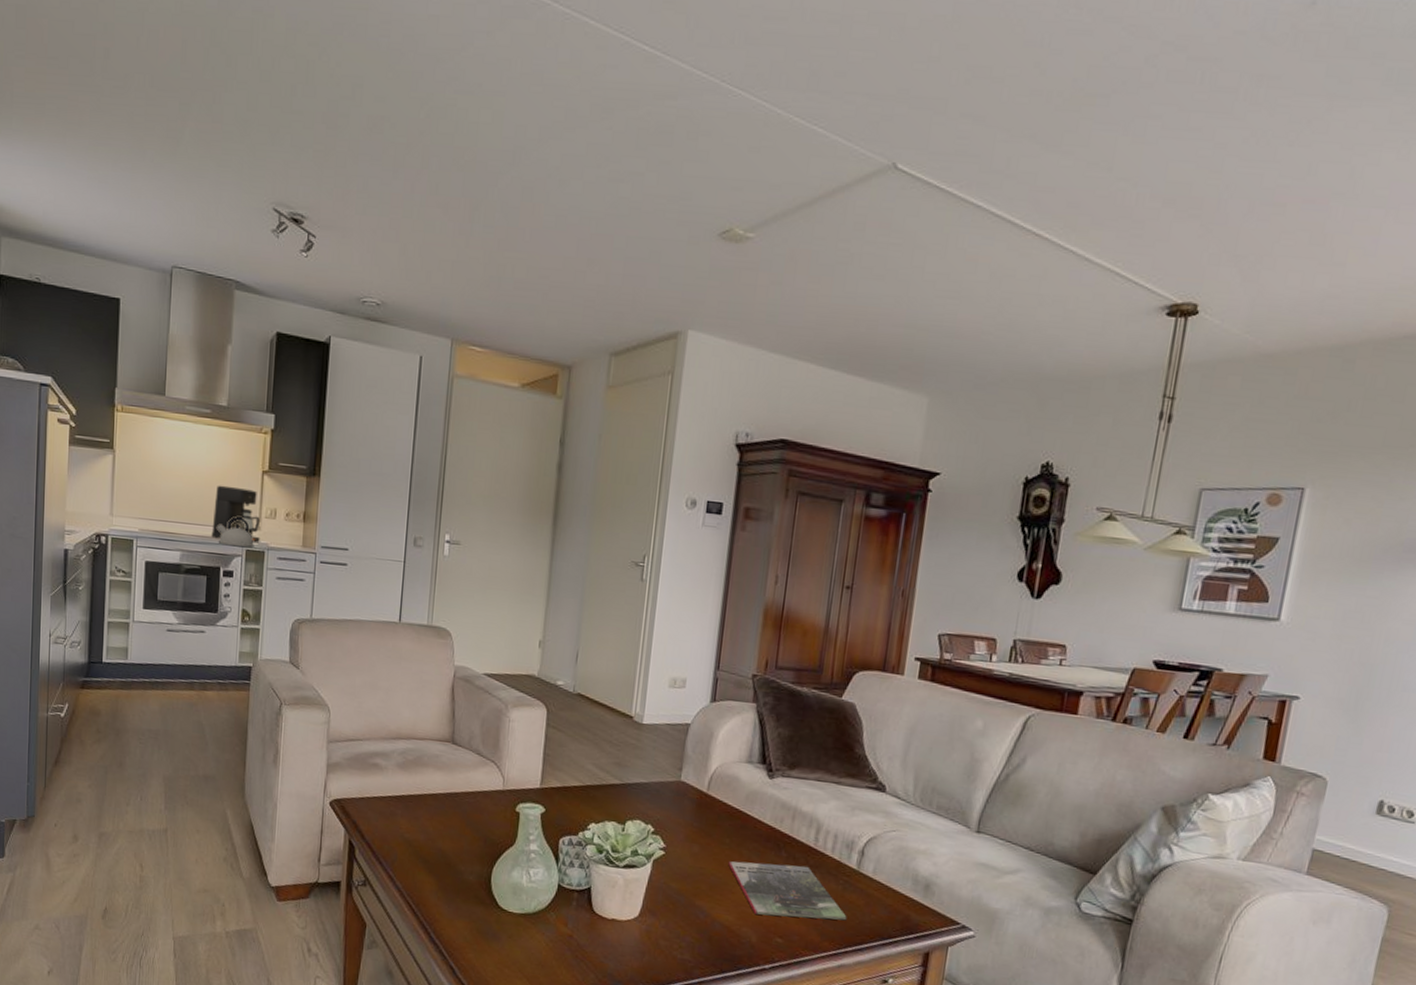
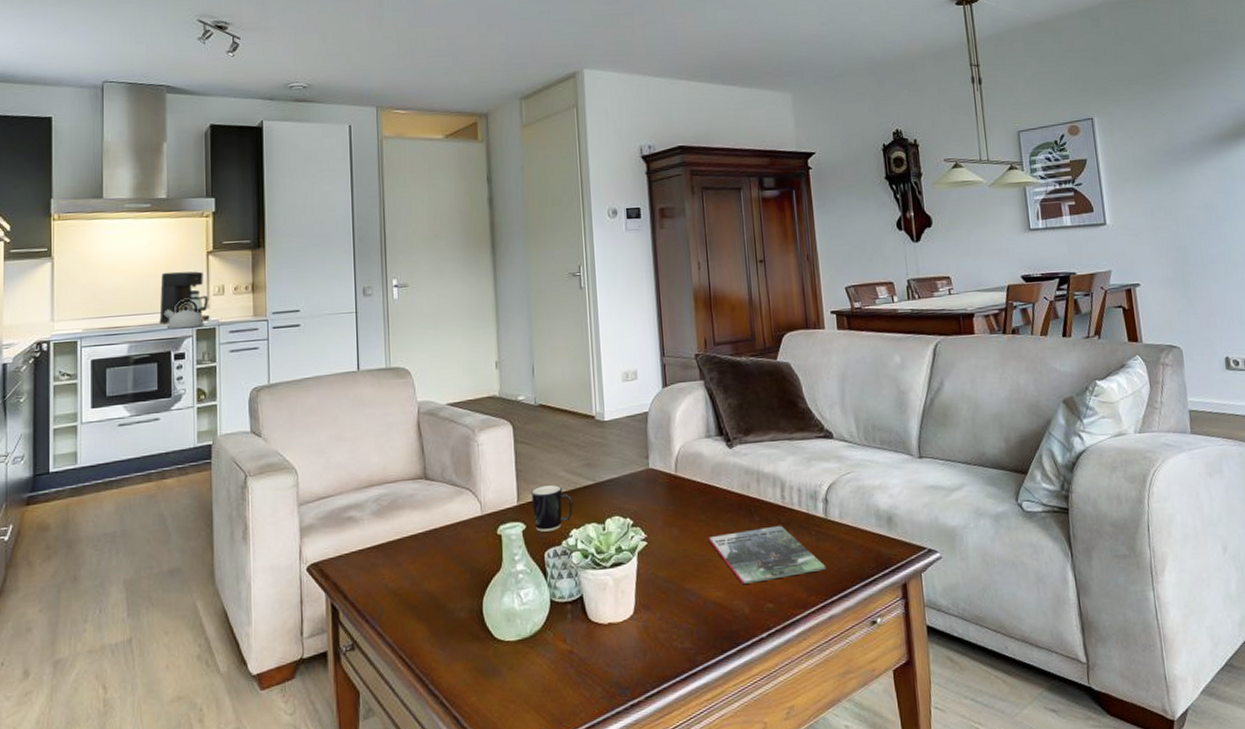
mug: none [554,774,597,821] -> present [530,484,574,533]

